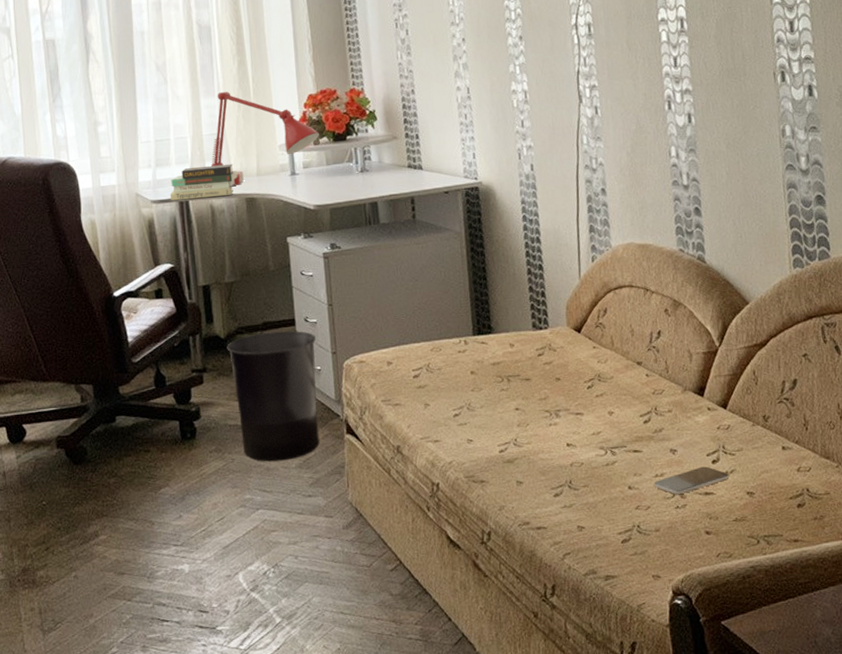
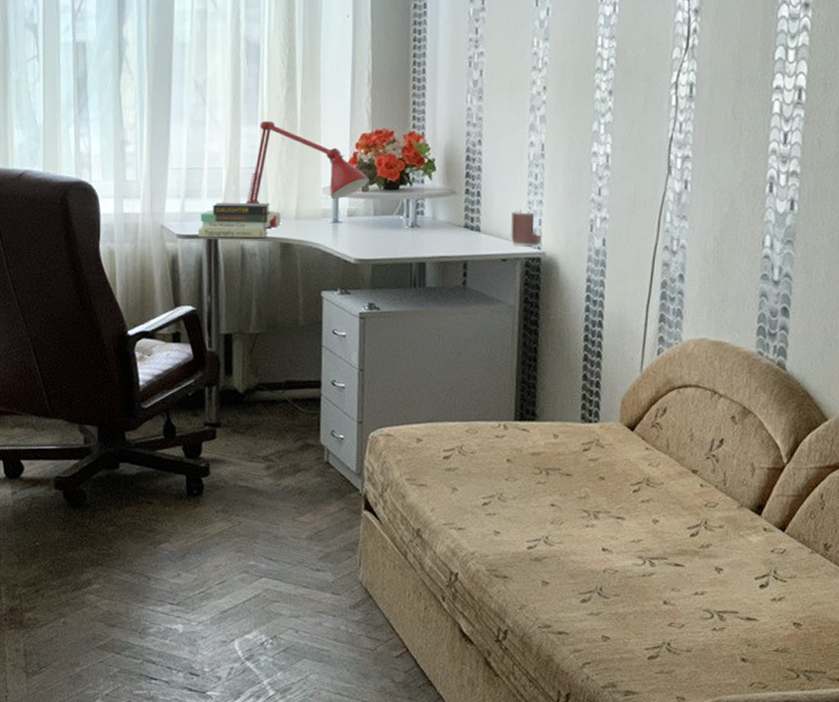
waste bin: present [226,330,320,461] -> none [244,392,343,529]
mug: none [448,147,478,180] -> present [511,211,543,248]
smartphone: present [653,466,730,495] -> none [691,590,777,617]

